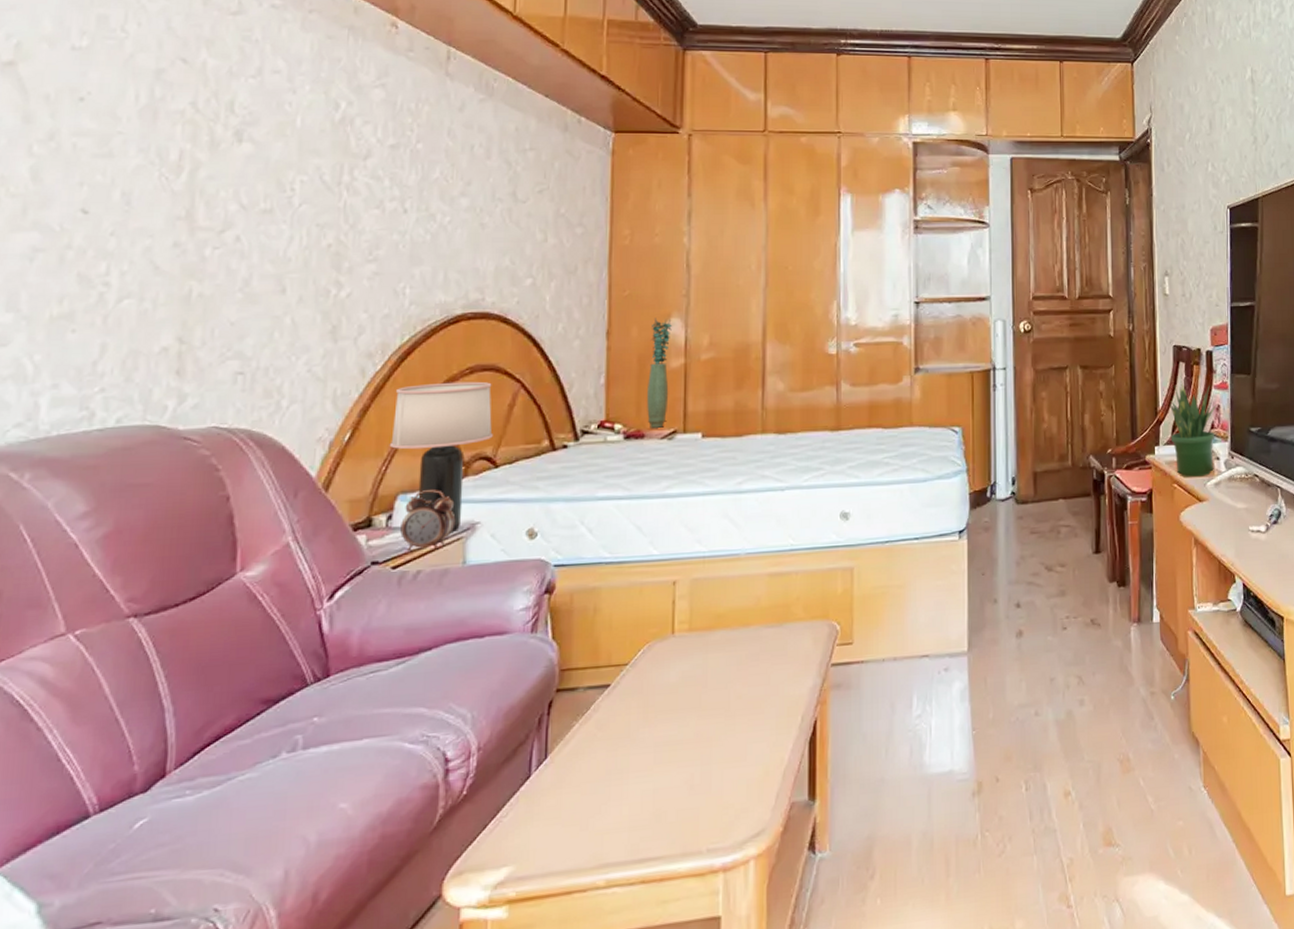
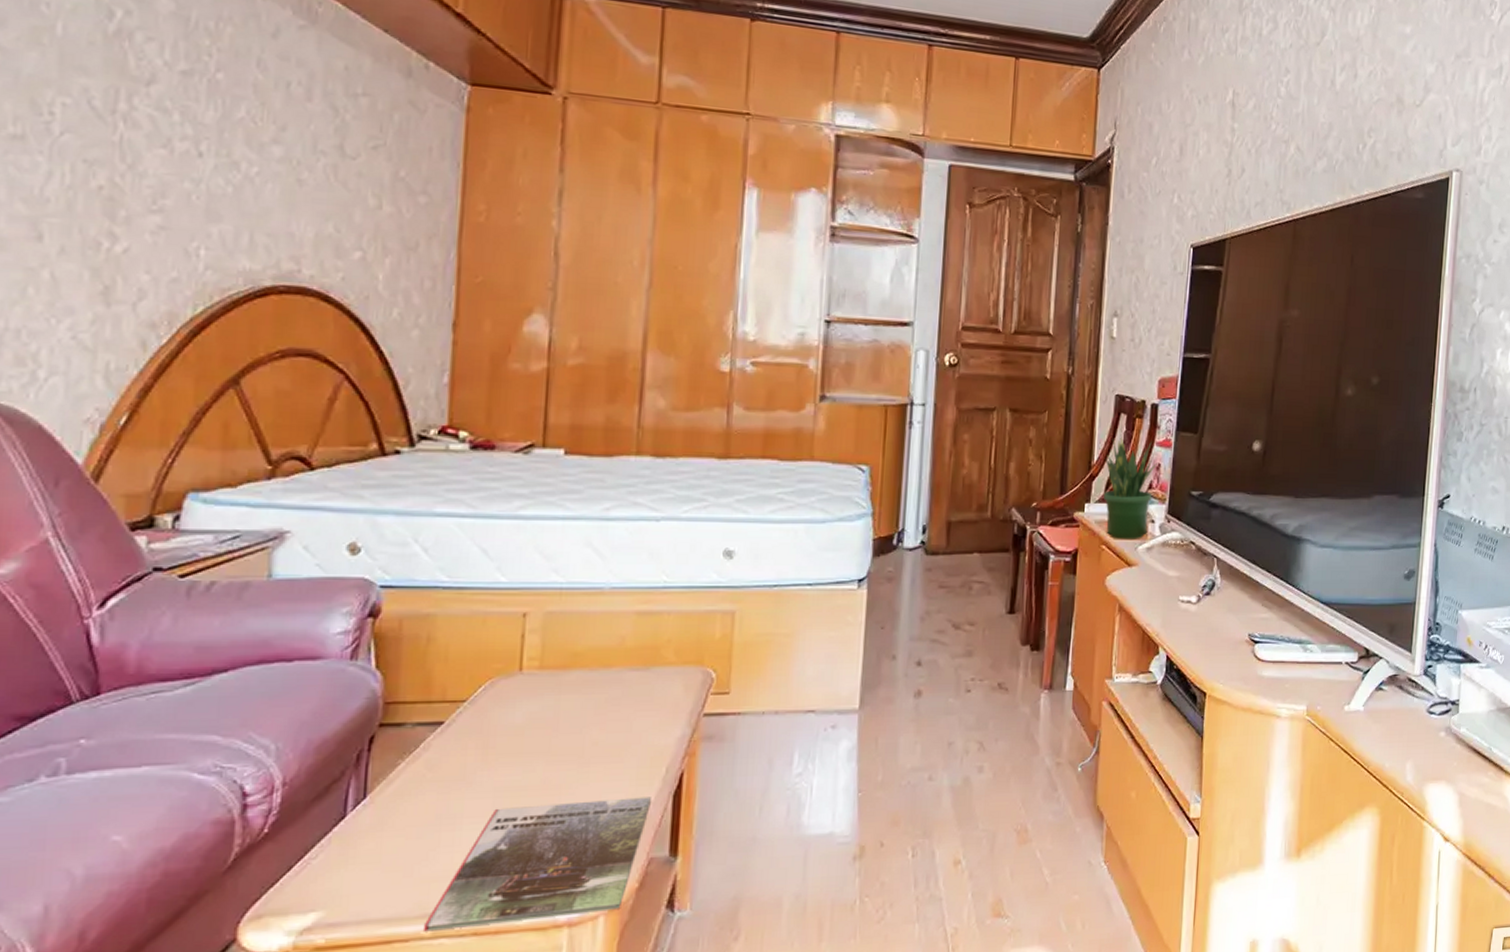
table lamp: present [389,381,493,532] -> none [177,365,308,540]
alarm clock: present [400,490,456,550] -> none [190,490,260,559]
magazine: none [599,744,791,882] -> present [424,797,653,932]
vase: present [646,318,672,428] -> none [498,311,534,439]

